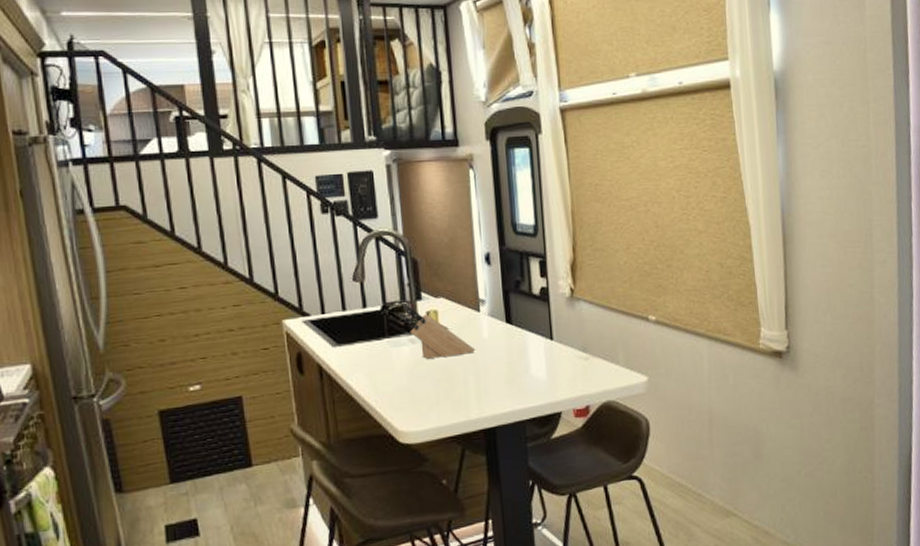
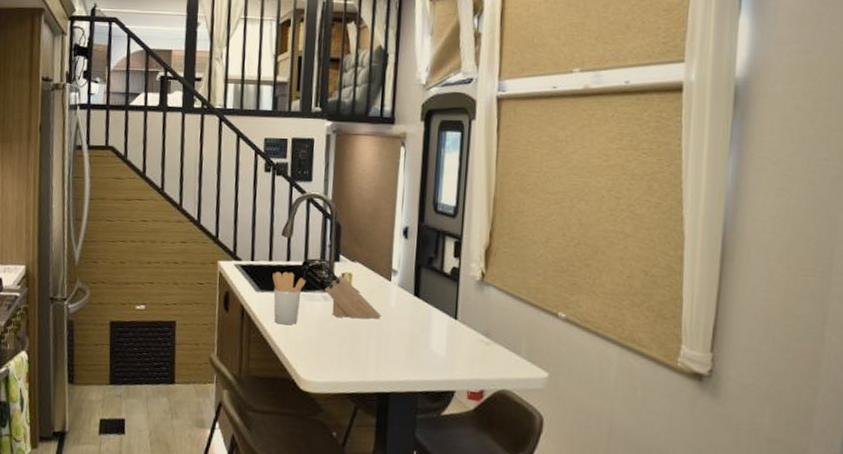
utensil holder: none [349,319,388,378] -> present [272,271,306,325]

